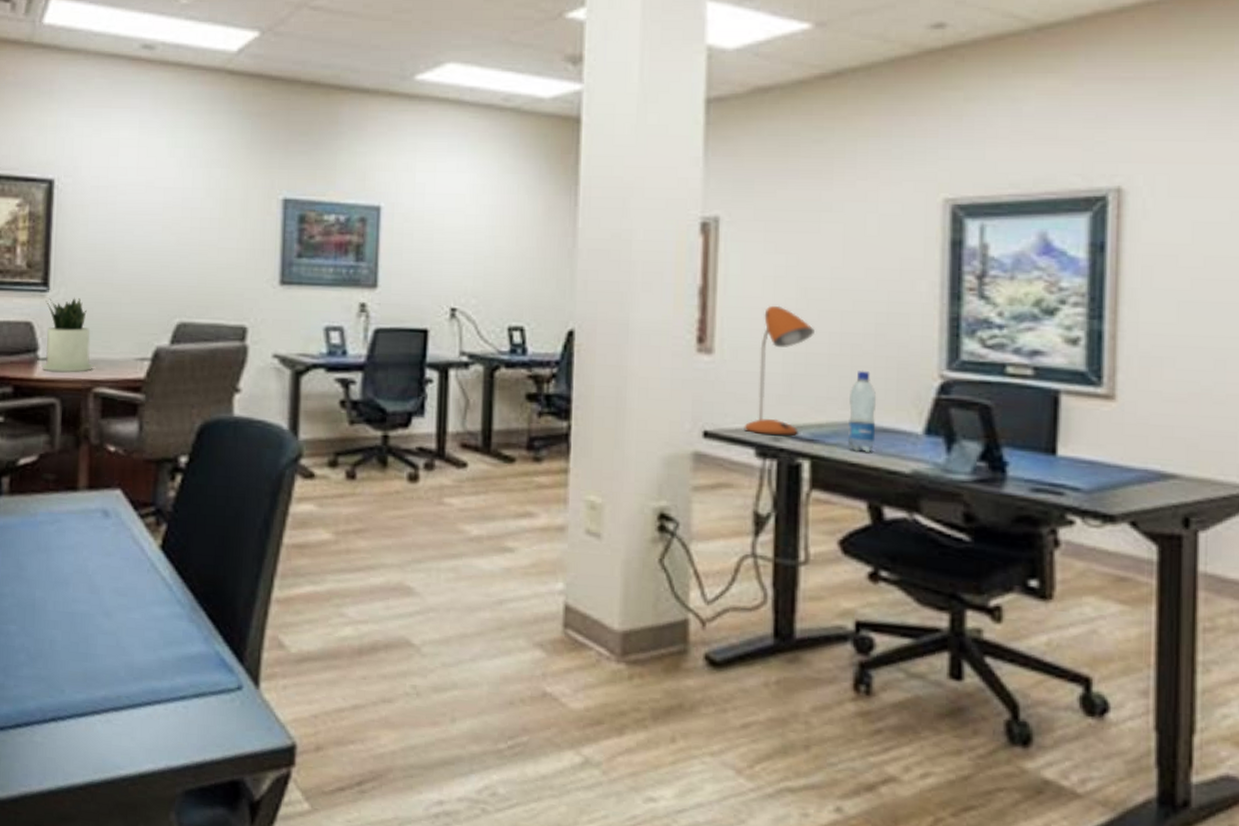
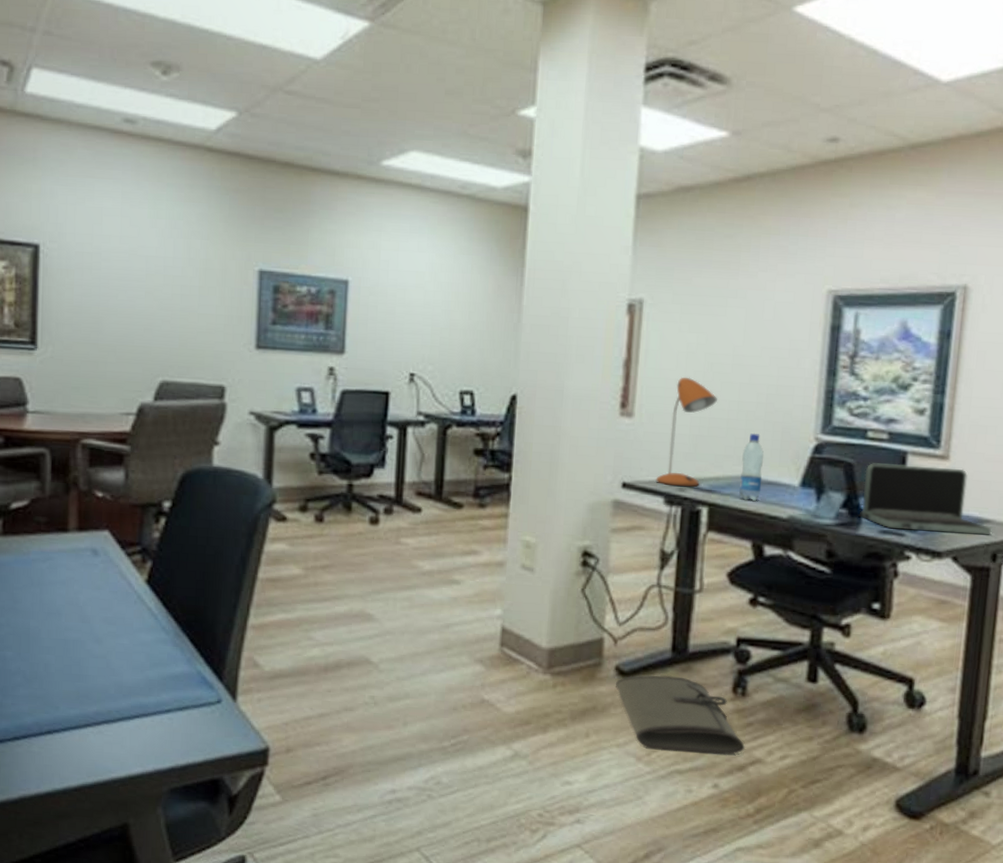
planter: present [41,297,94,373] -> none [31,355,81,425]
tool roll: none [705,665,873,770] -> present [615,674,745,755]
laptop: none [999,405,1180,494] -> present [856,463,992,535]

